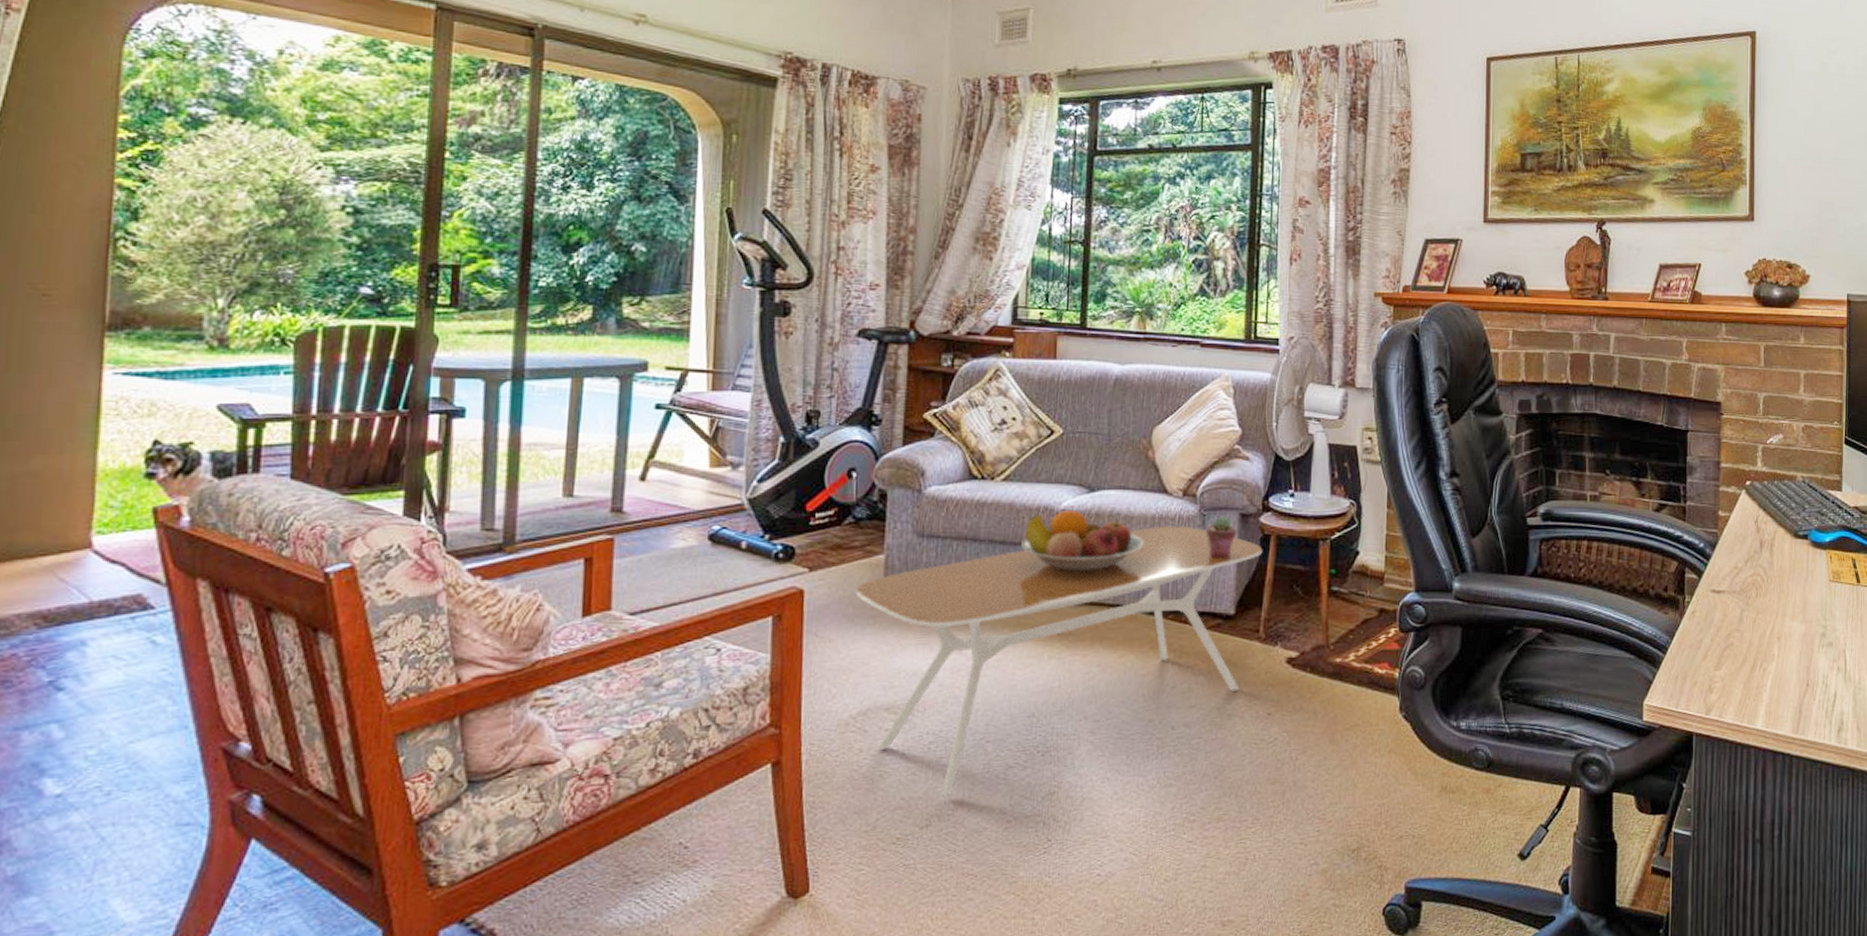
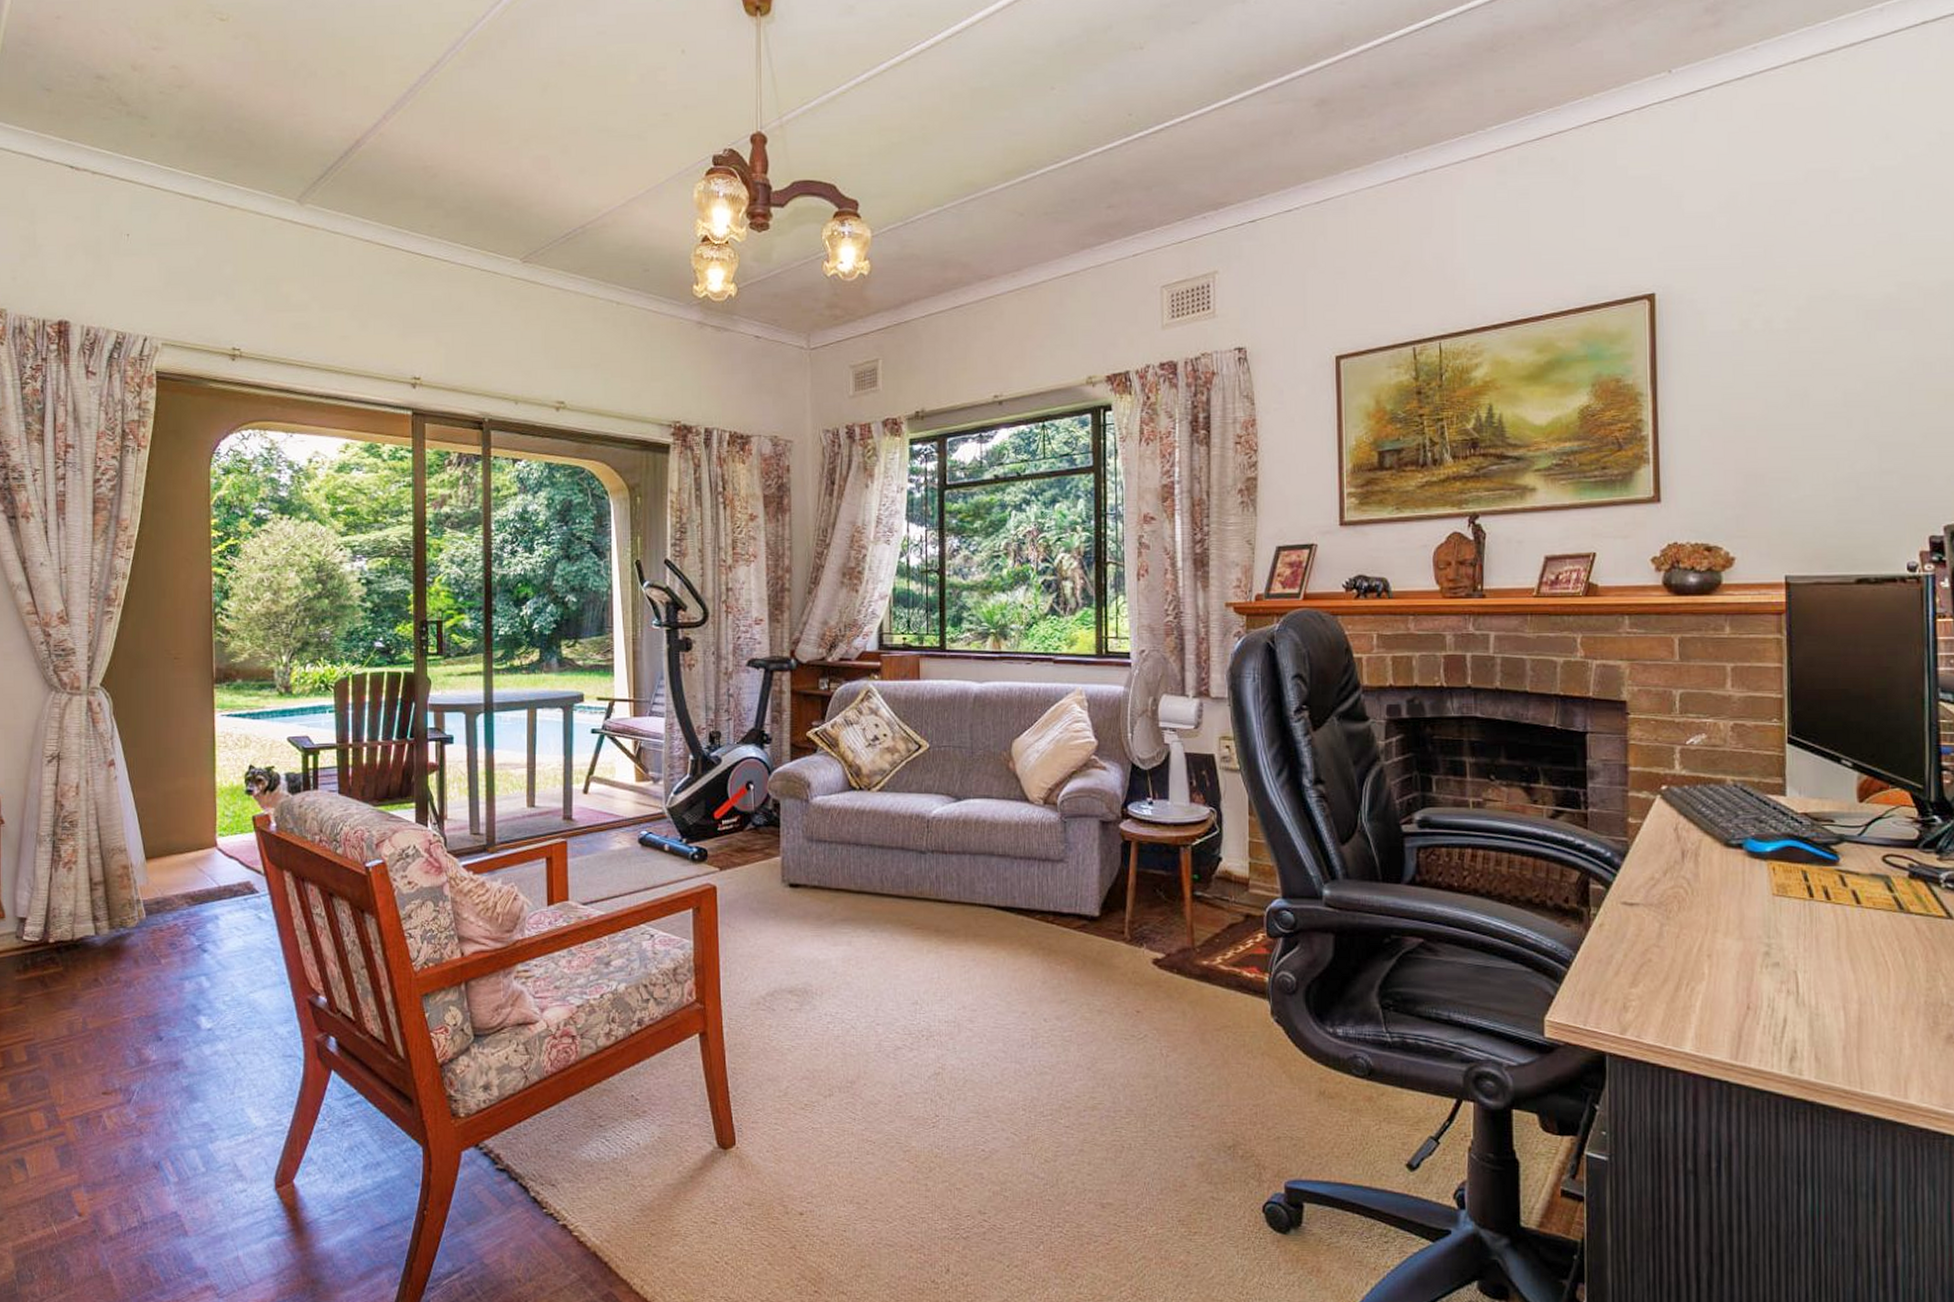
coffee table: present [856,526,1263,795] -> none [759,832,1124,1069]
fruit bowl: present [1021,509,1143,572] -> none [898,817,1008,874]
potted succulent: present [1205,516,1237,559] -> none [1067,823,1097,863]

